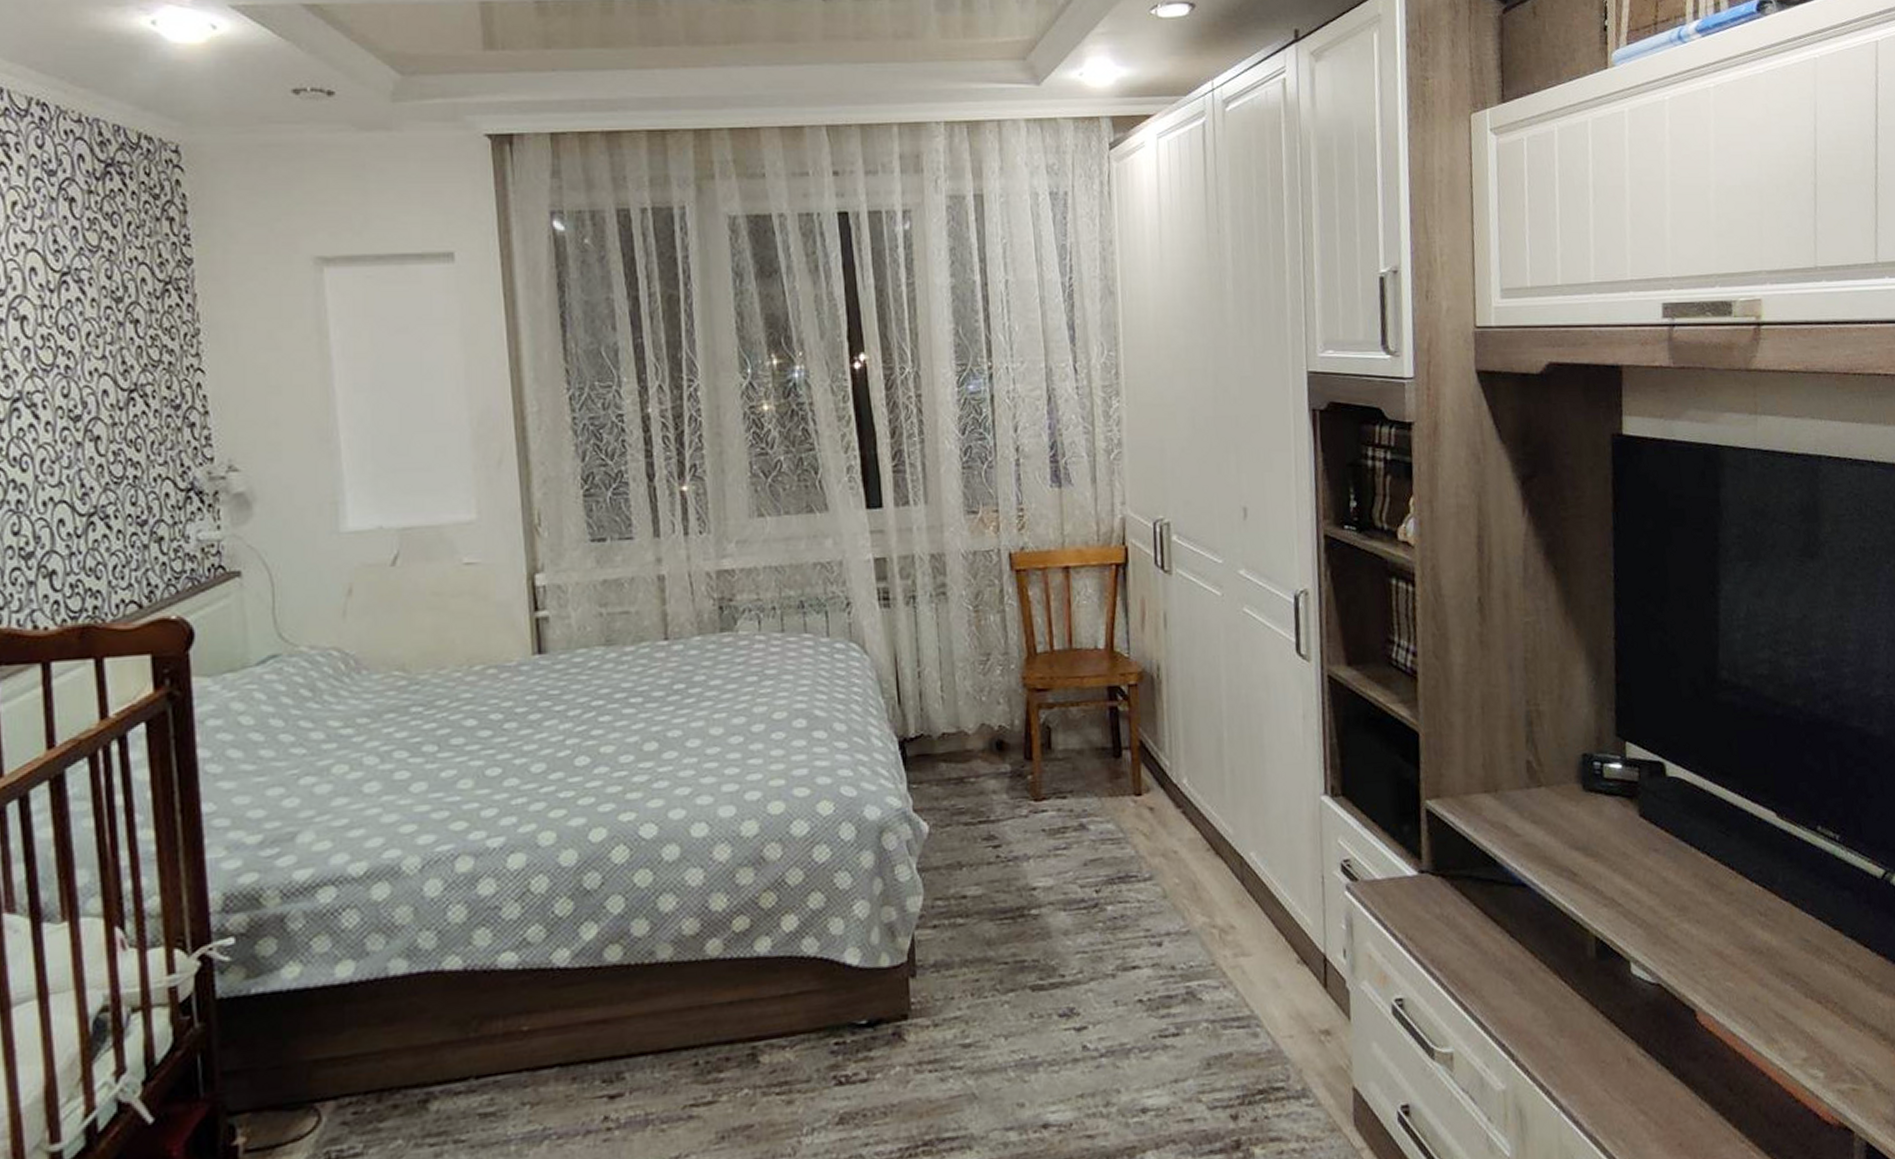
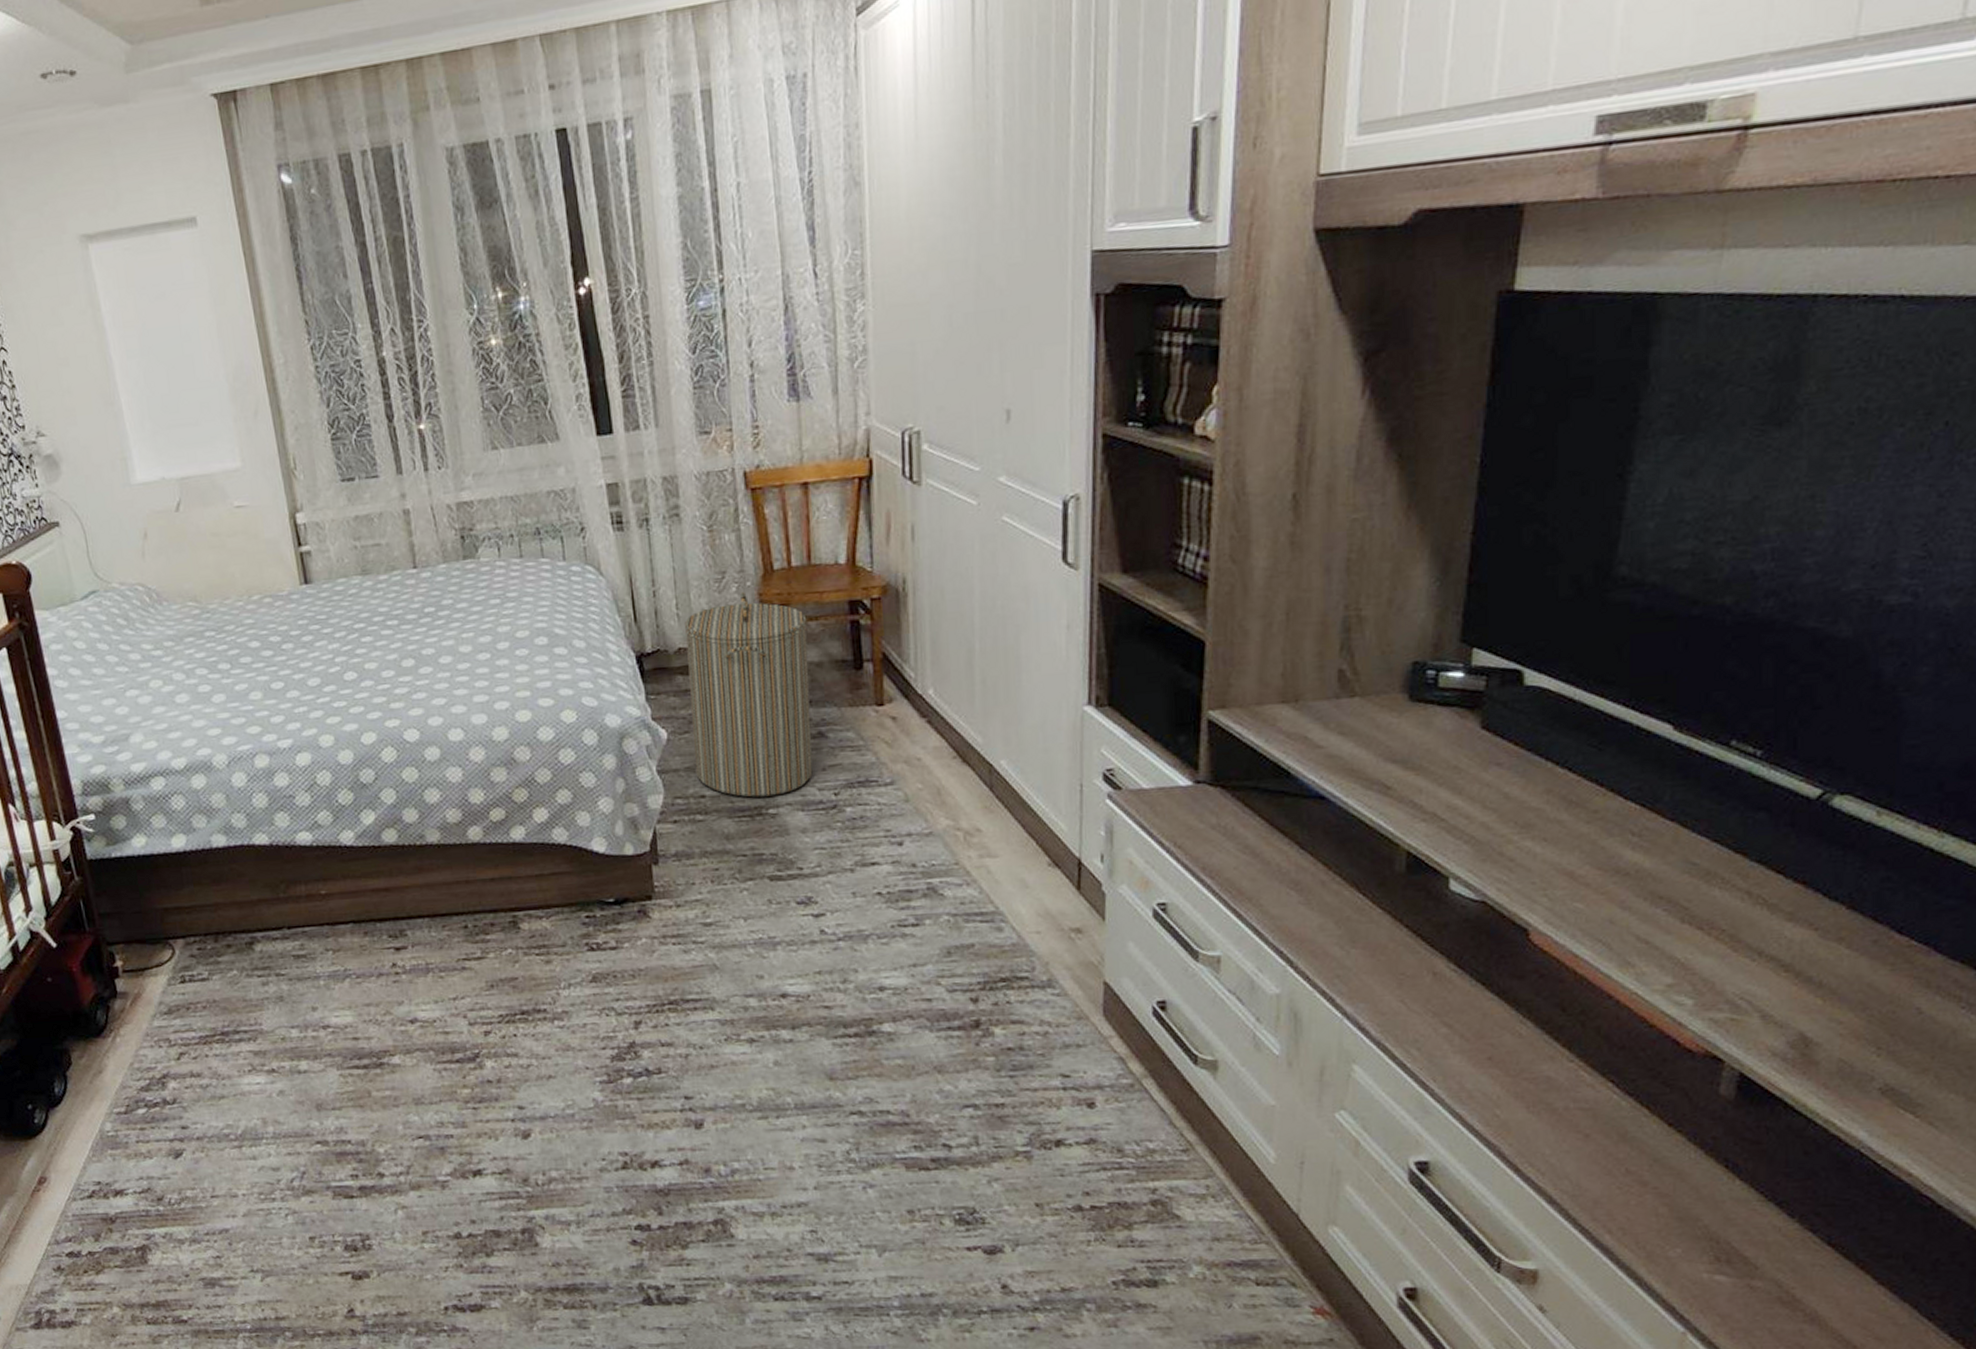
laundry hamper: none [948,674,1074,897] -> present [684,591,813,798]

